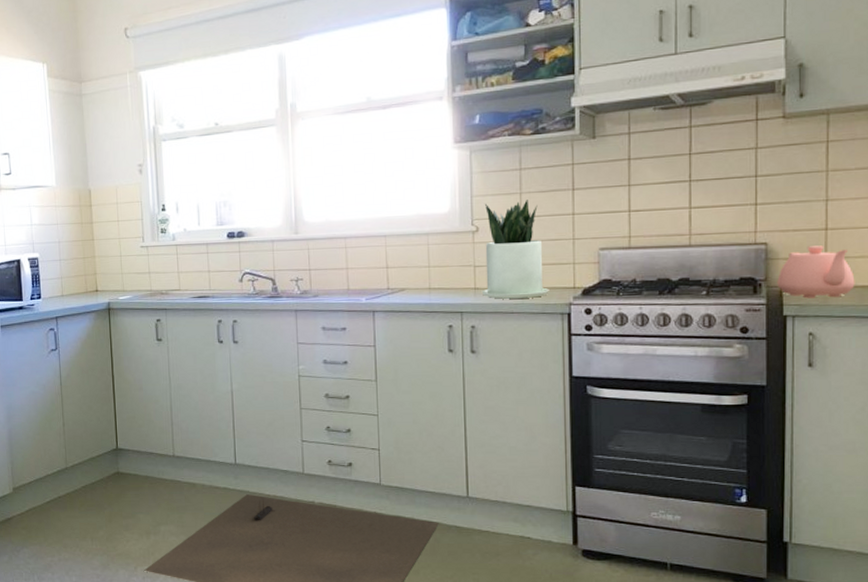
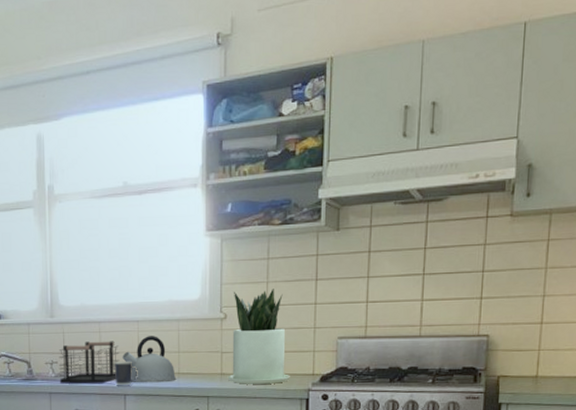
dish rack: none [304,256,367,301] -> present [59,341,120,384]
mug: none [361,276,387,303] -> present [114,361,138,386]
kettle: none [370,250,428,299] -> present [122,336,177,383]
teapot: present [777,245,855,299] -> none [495,338,563,388]

